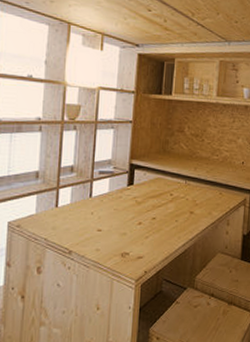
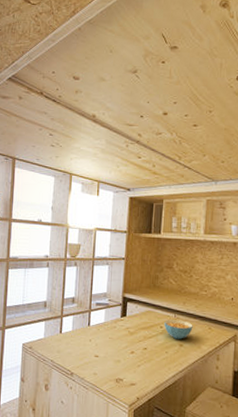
cereal bowl: none [174,186,204,206] -> present [164,319,193,339]

